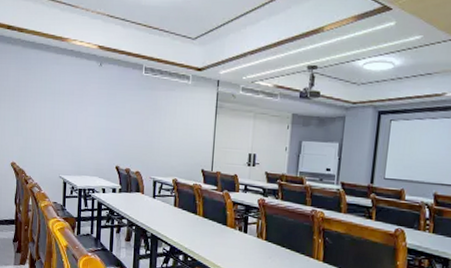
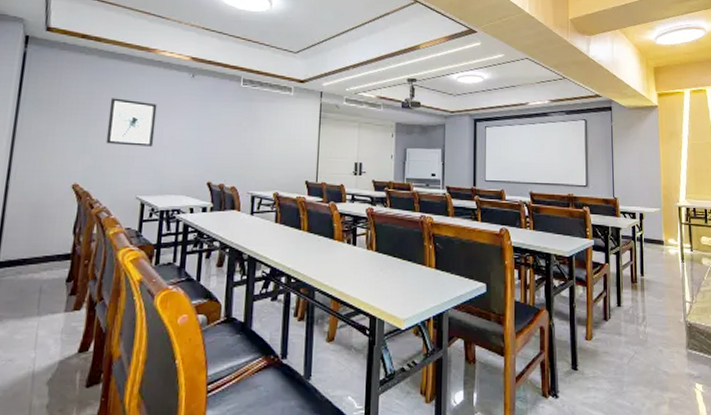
wall art: none [33,86,72,132] -> present [106,98,157,147]

